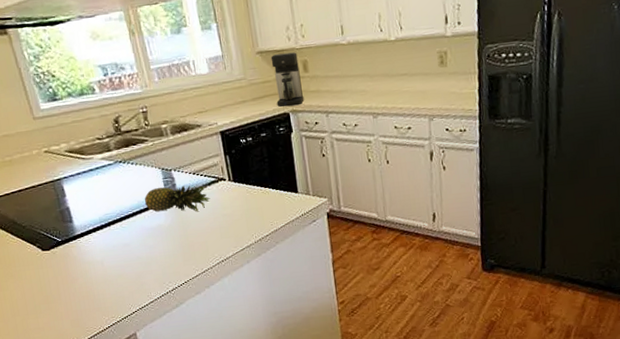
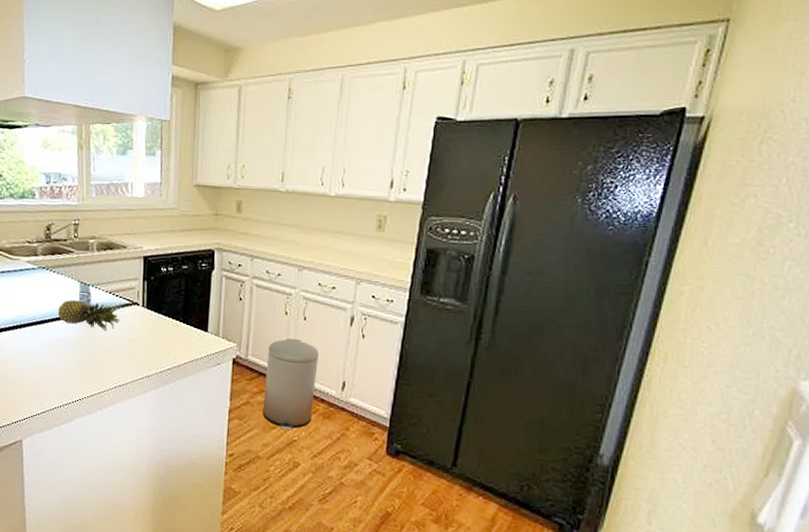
coffee maker: present [270,52,304,107] -> none [204,190,234,243]
pedal bin: none [358,182,410,269] -> present [262,338,319,431]

